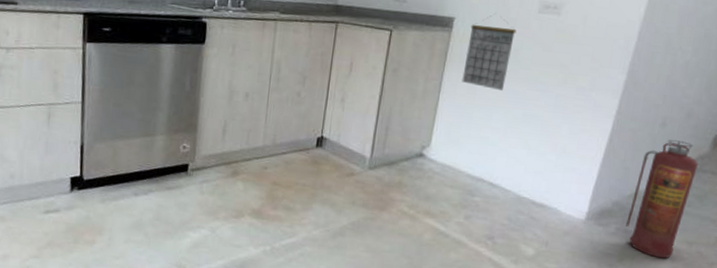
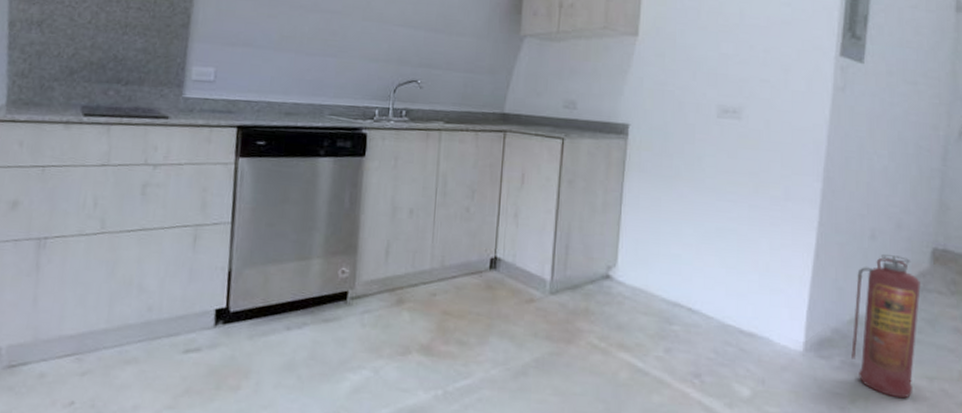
calendar: present [462,15,517,90] -> none [644,121,697,202]

